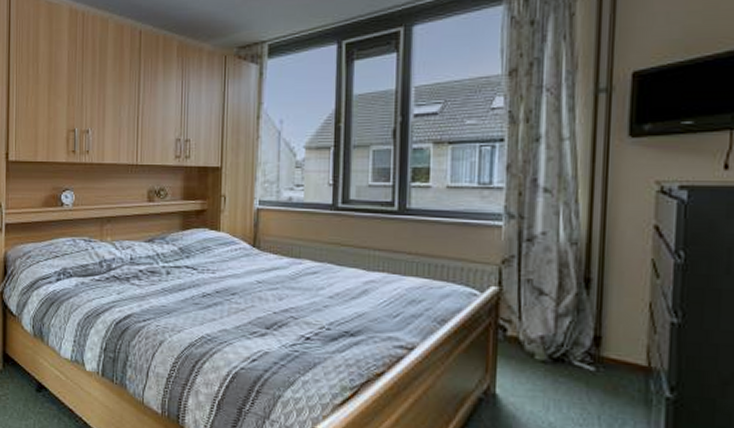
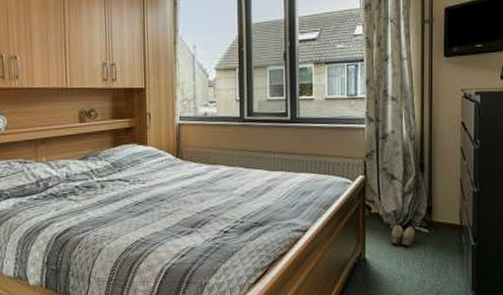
slippers: none [535,354,573,386] -> present [391,224,415,247]

